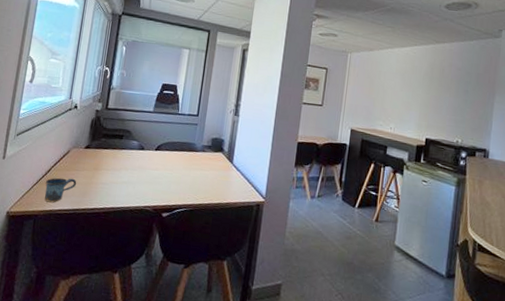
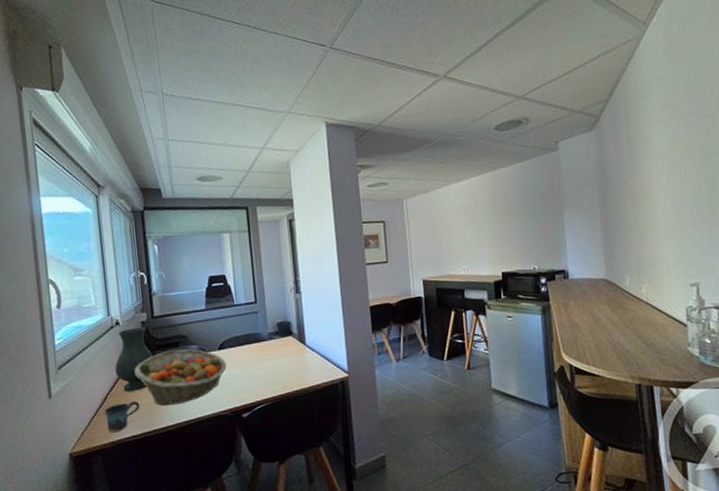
vase: none [63,113,99,170] -> present [115,327,153,392]
fruit basket: none [79,141,160,191] -> present [134,349,227,406]

